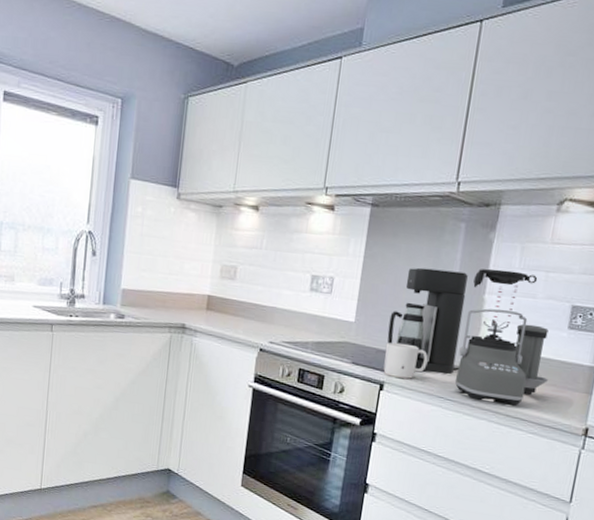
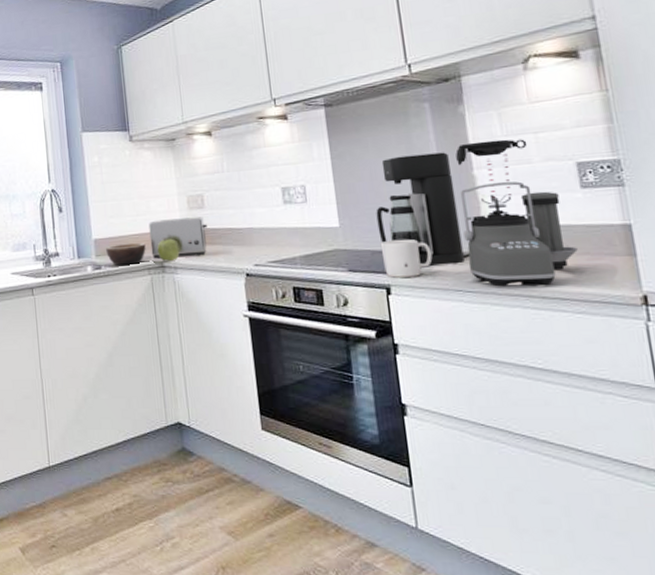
bowl: none [132,298,172,320] -> present [106,242,146,265]
toaster: none [175,282,234,325] -> present [148,216,207,259]
fruit: none [181,300,204,325] -> present [157,238,180,262]

